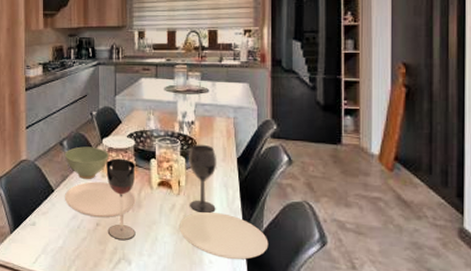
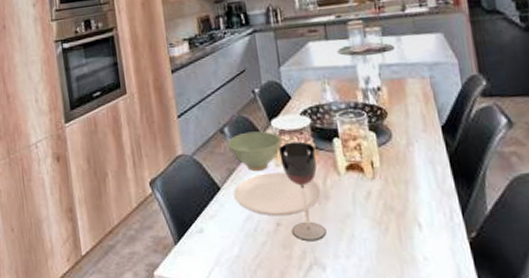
plate: present [180,211,269,260] -> none [380,195,498,253]
wine glass: present [189,144,217,213] -> none [379,113,423,198]

